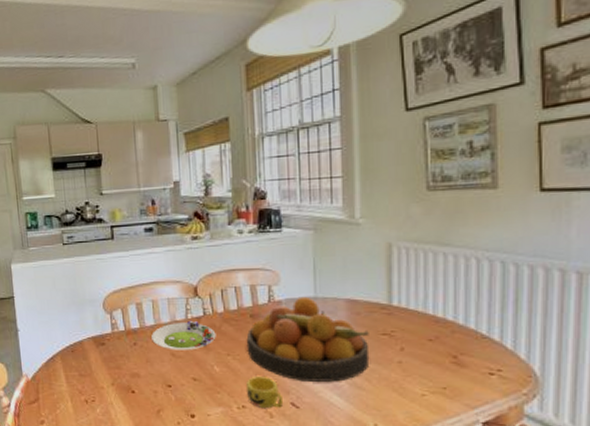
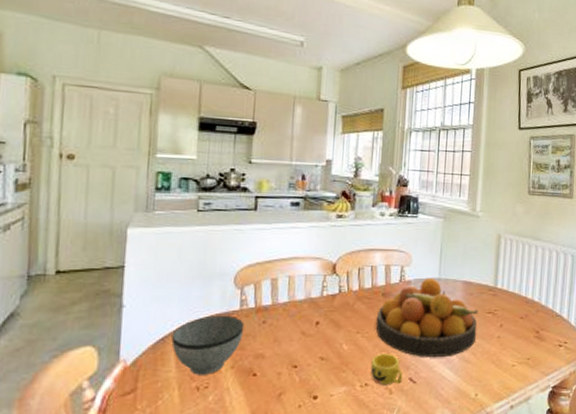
bowl: none [59,337,118,390] -> present [171,315,245,375]
salad plate: present [151,320,216,350] -> none [283,297,349,329]

